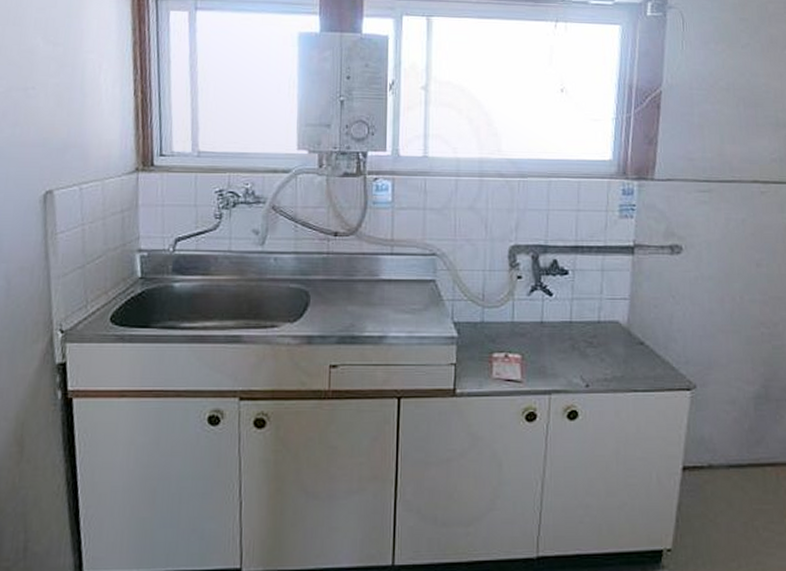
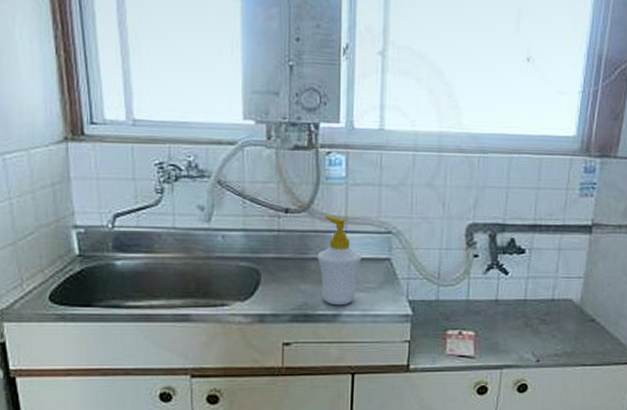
soap bottle: none [364,238,407,327] -> present [317,215,362,306]

